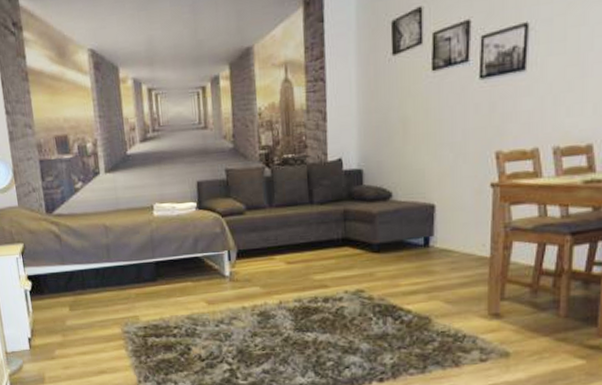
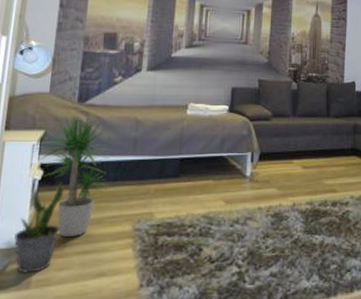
potted plant: none [18,226,92,340] -> present [33,115,116,237]
potted plant: none [21,291,58,372] -> present [14,182,65,275]

